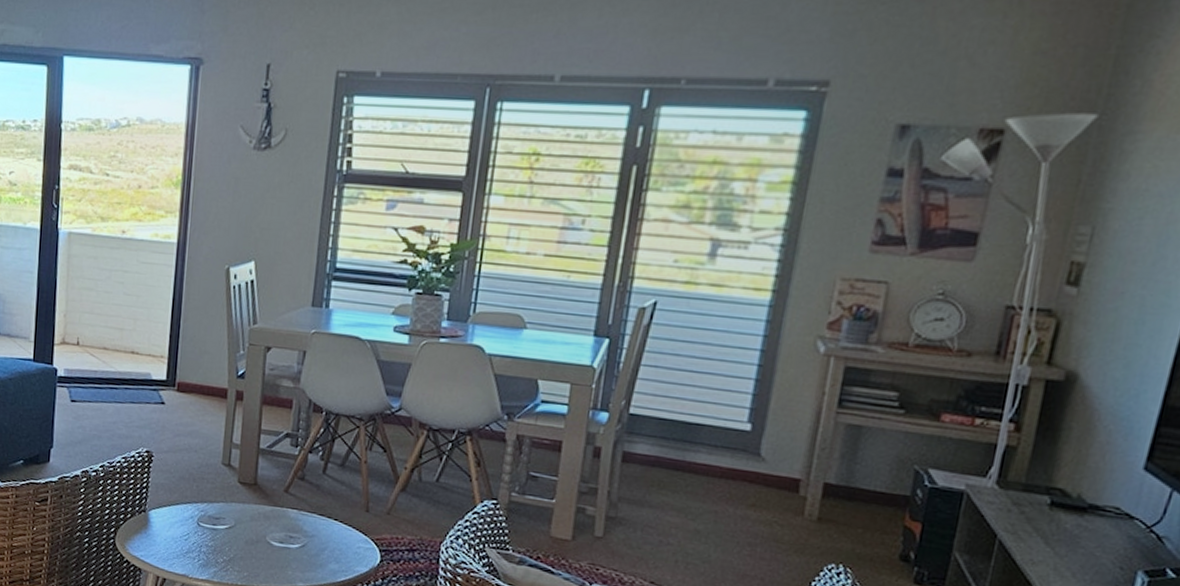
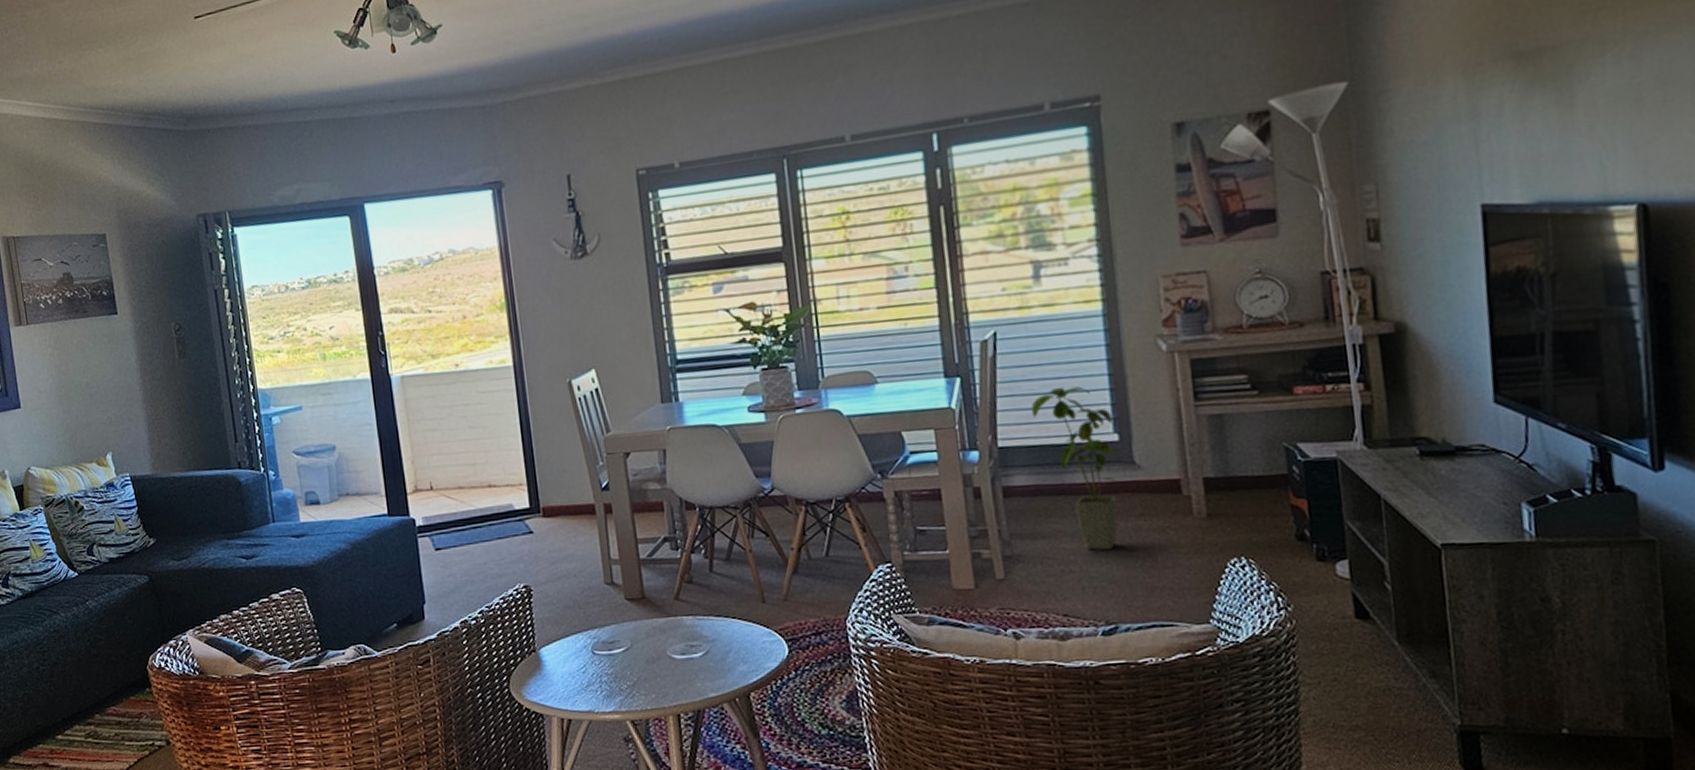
house plant: none [671,367,750,532] -> present [1031,386,1121,551]

